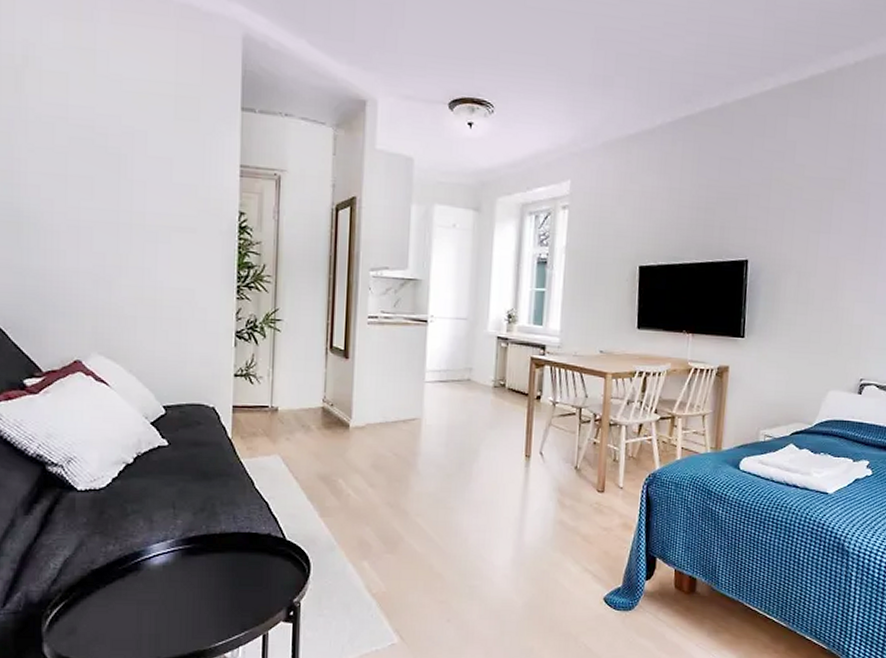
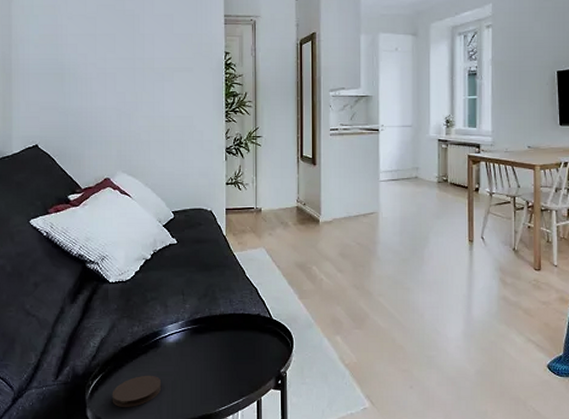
coaster: none [77,603,143,642] -> present [112,375,162,407]

